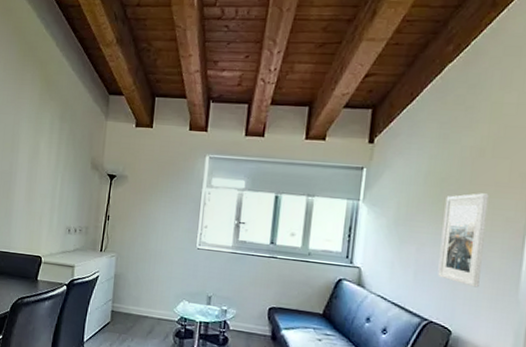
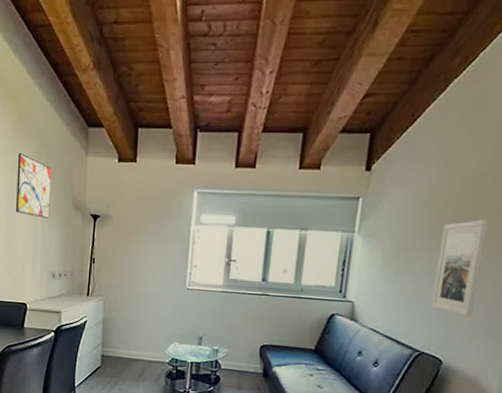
wall art: none [37,115,74,177] -> present [16,152,52,219]

